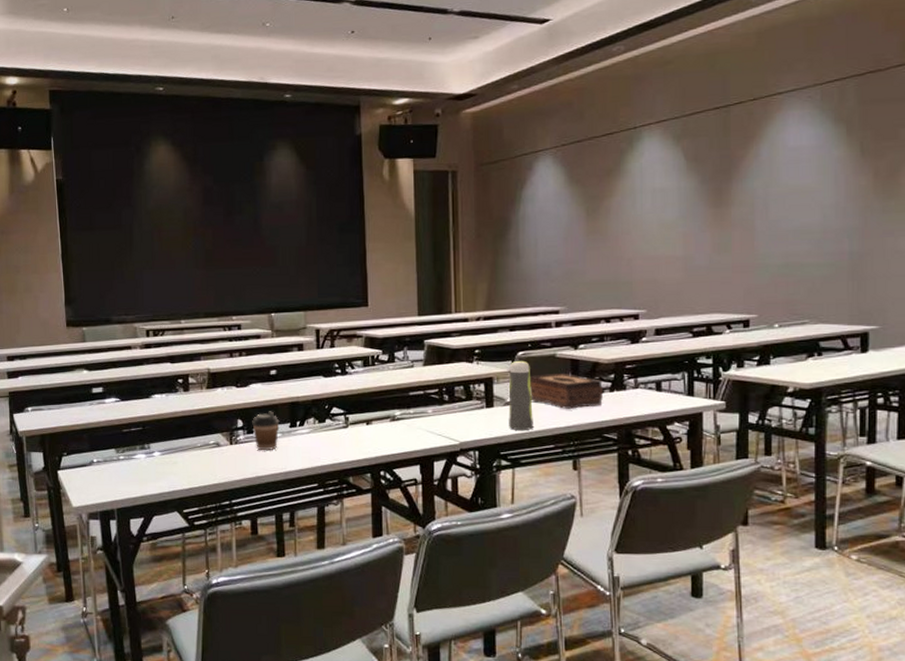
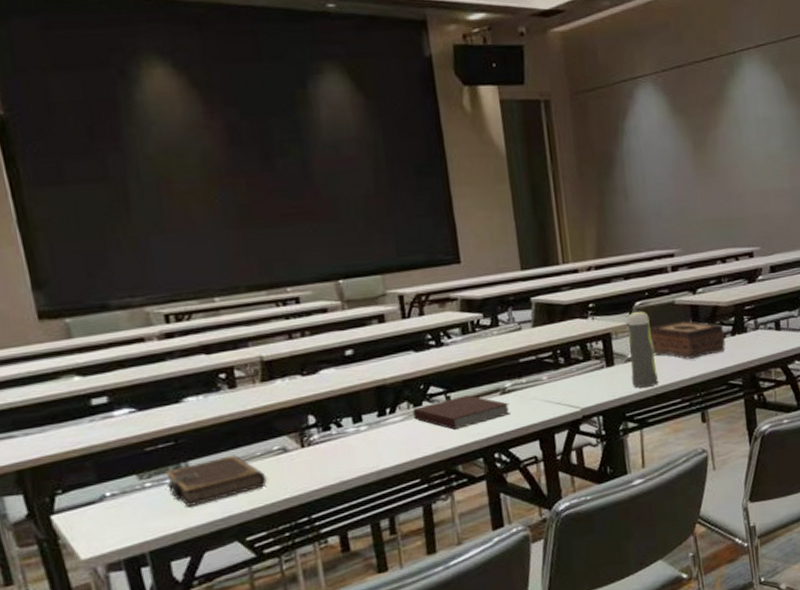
notebook: none [133,443,203,479] -> present [164,454,267,507]
coffee cup: present [252,411,280,451] -> none [327,400,366,451]
notebook: none [318,418,397,446] -> present [413,395,510,430]

